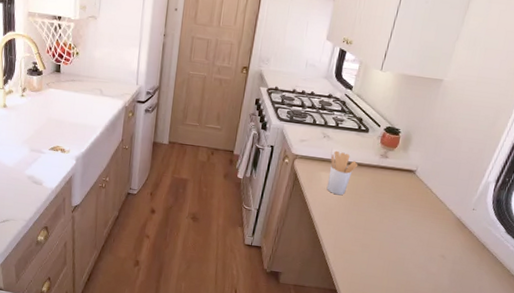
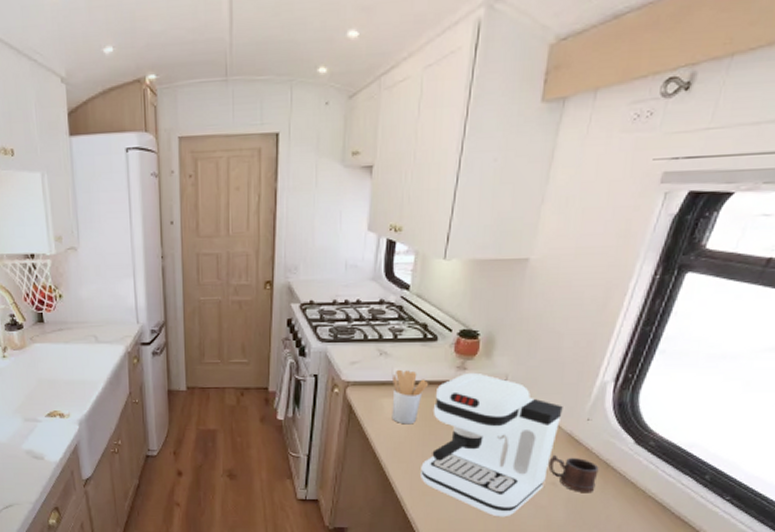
coffee maker: none [343,160,456,279] -> present [420,372,563,517]
mug: none [440,233,478,267] -> present [548,454,599,492]

